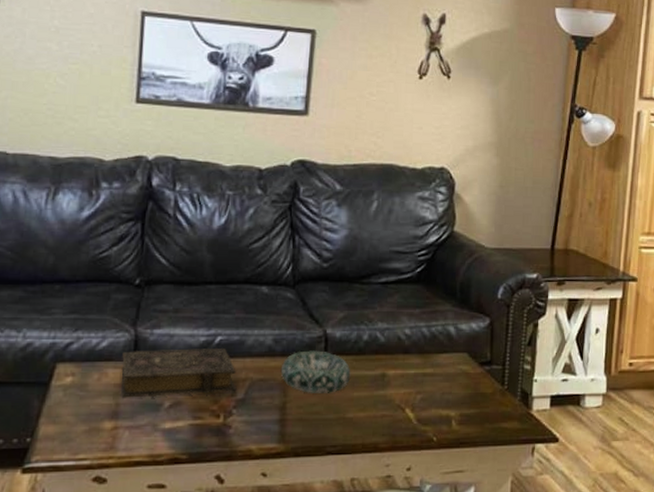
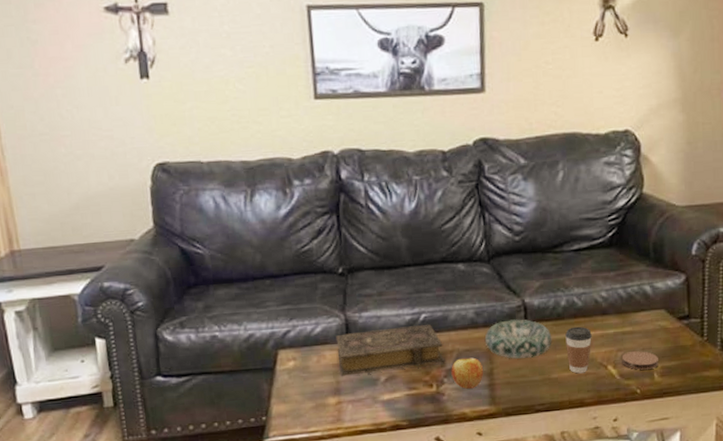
apple: none [241,388,276,423] -> present [451,357,484,389]
coffee cup: none [364,363,392,415] -> present [565,326,592,374]
coaster: none [420,395,457,416] -> present [621,351,659,370]

